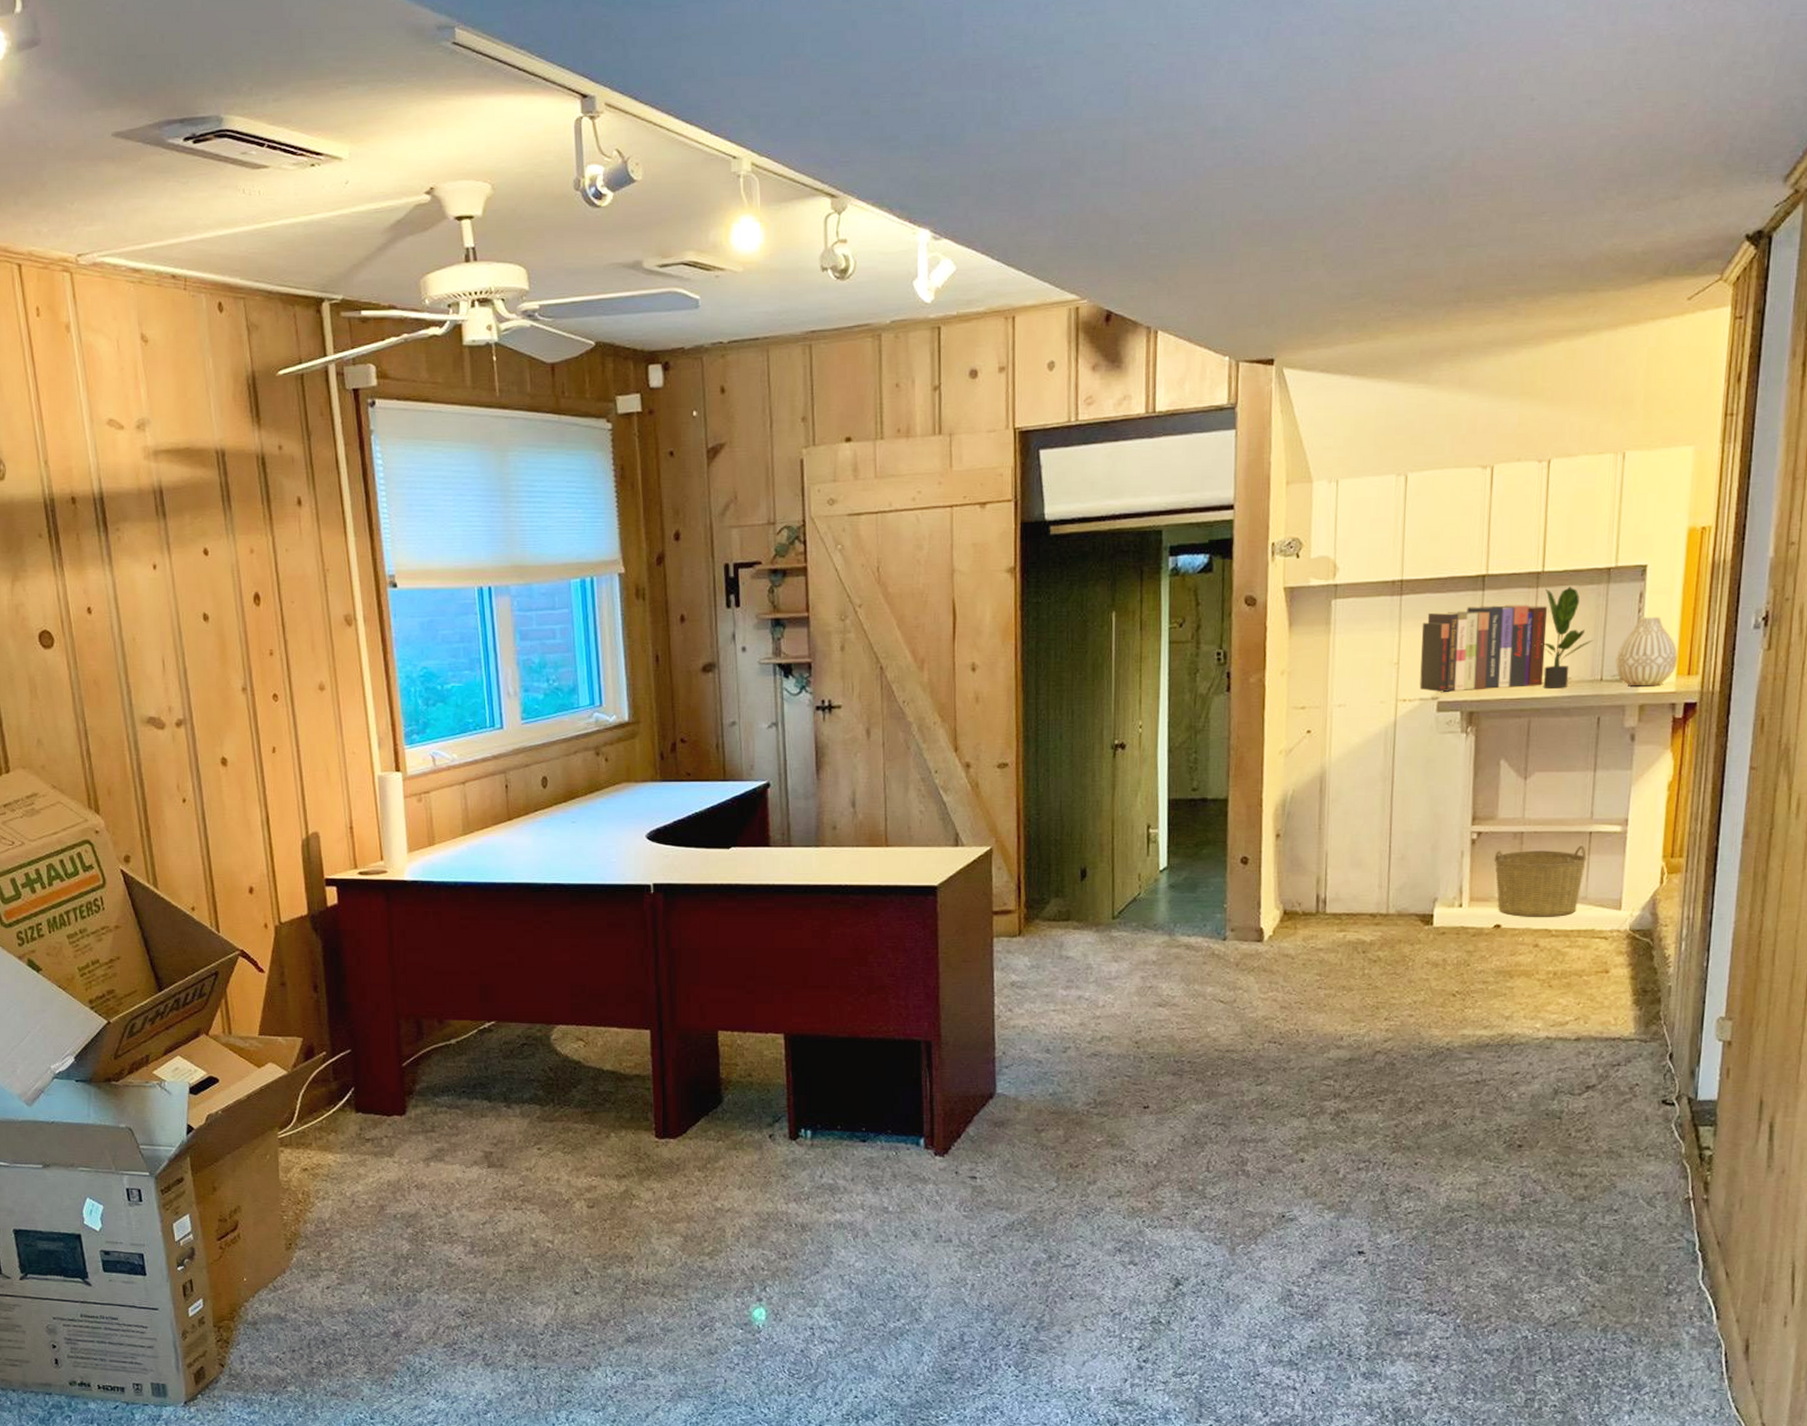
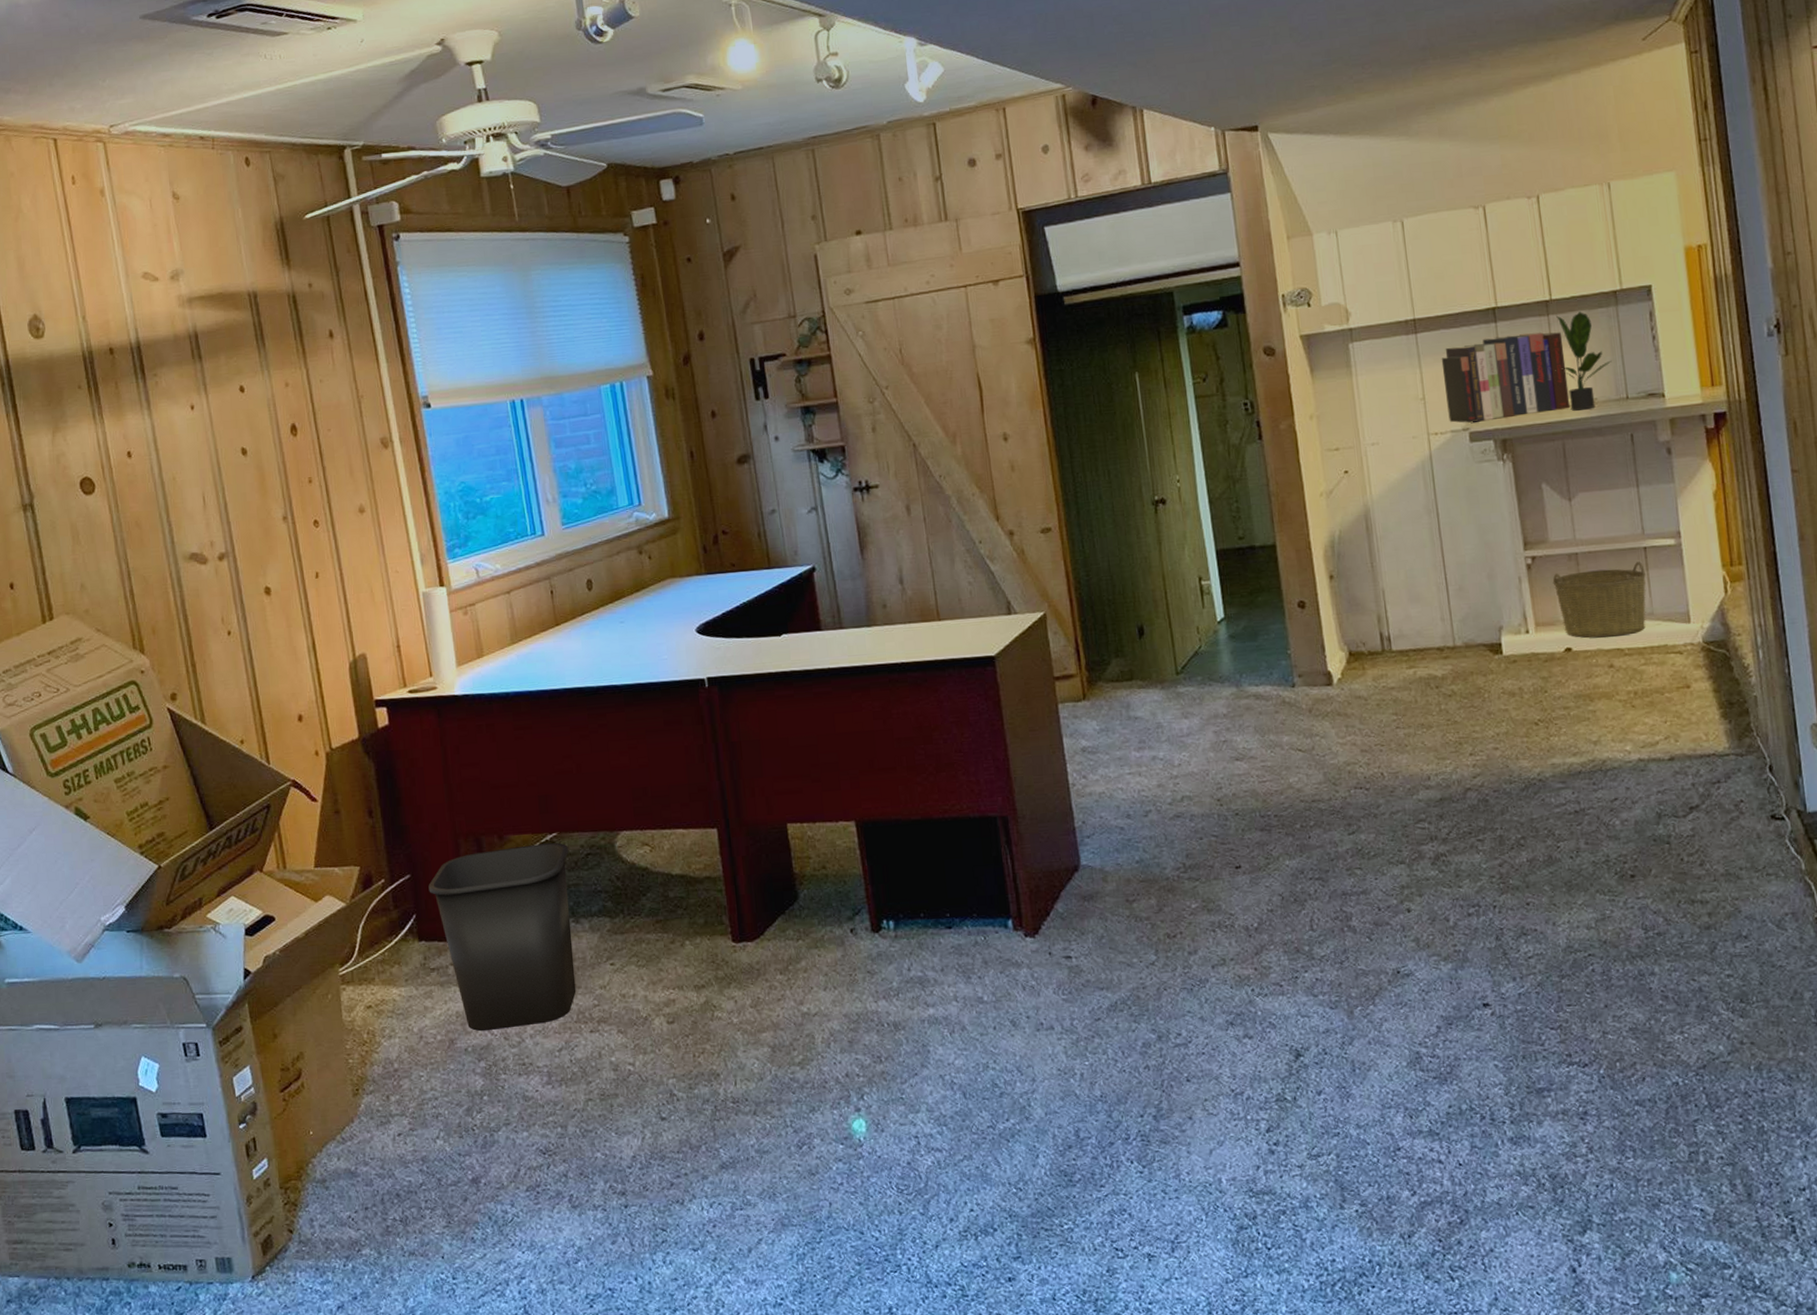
waste bin: none [368,1031,505,1200] -> present [428,843,576,1031]
vase: present [1615,616,1678,687] -> none [1637,332,1699,402]

